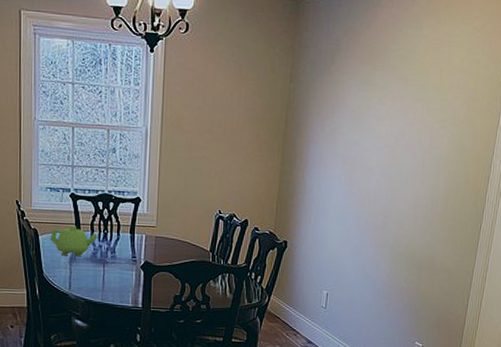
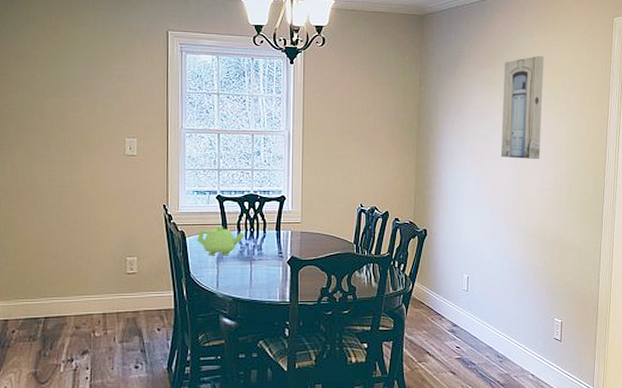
wall art: none [373,52,432,172] -> present [500,55,544,160]

